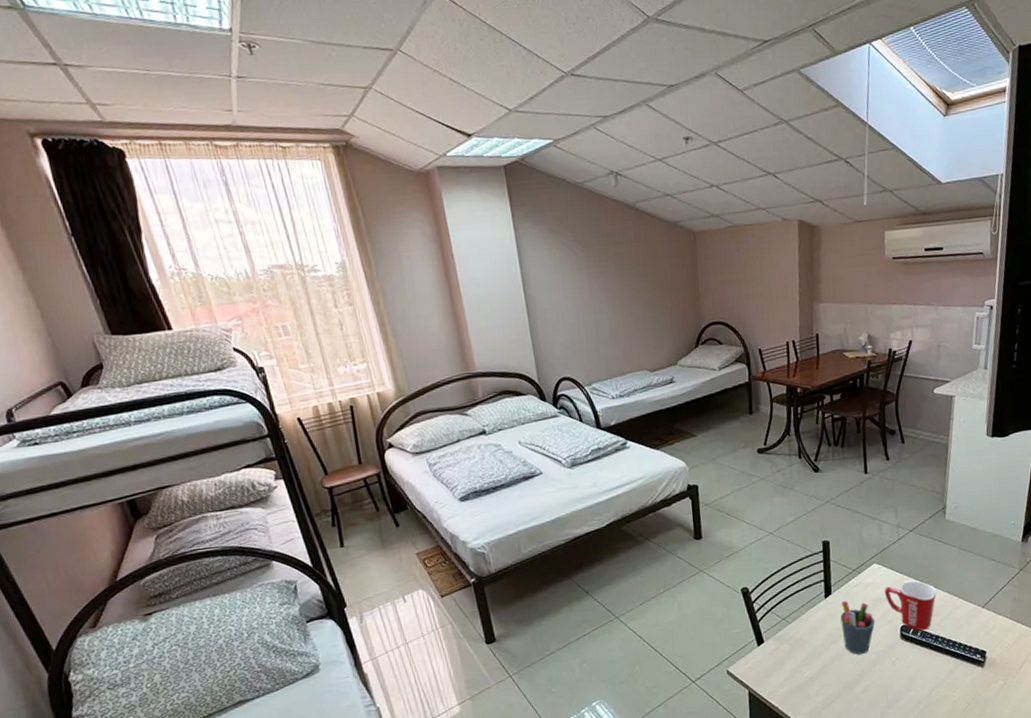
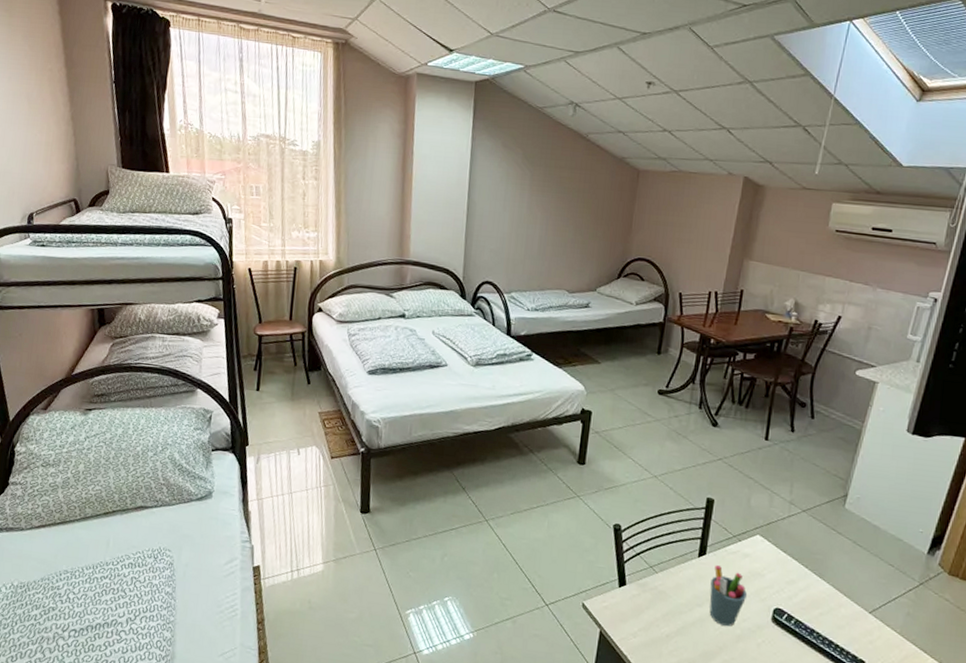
mug: present [884,579,937,631] -> none [762,561,821,621]

